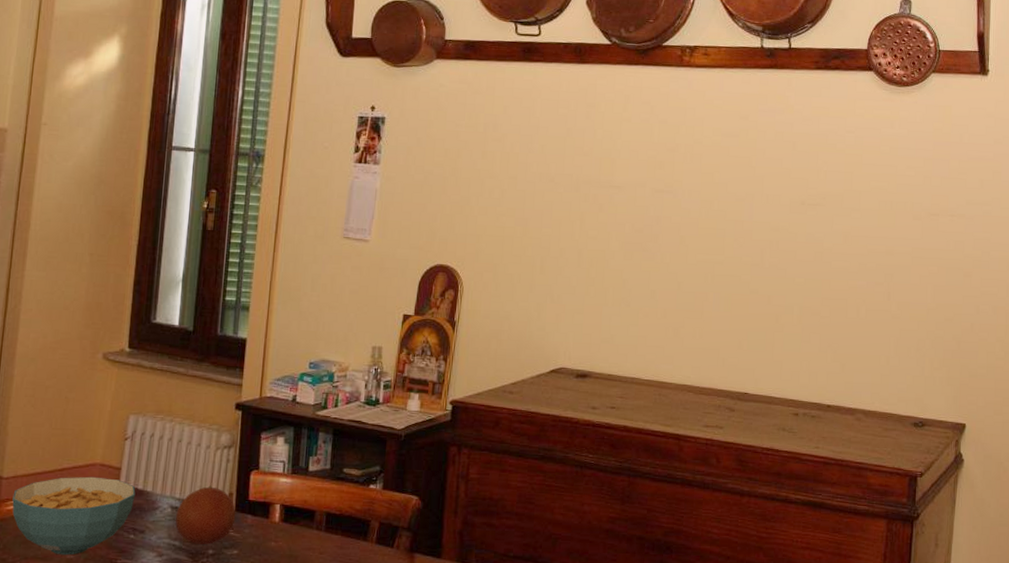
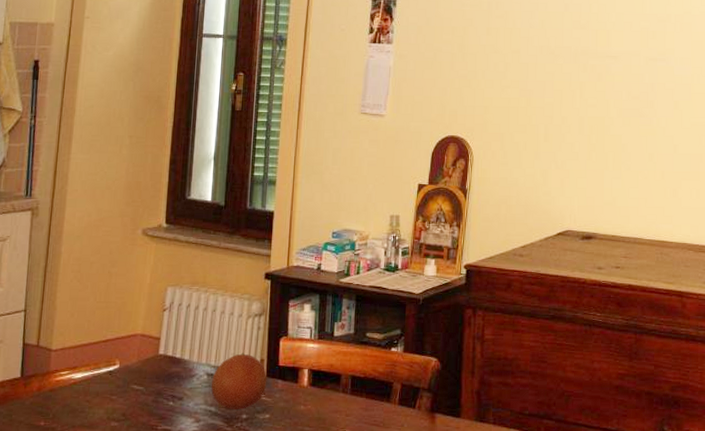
cereal bowl: present [12,476,136,556] -> none [60,347,174,423]

